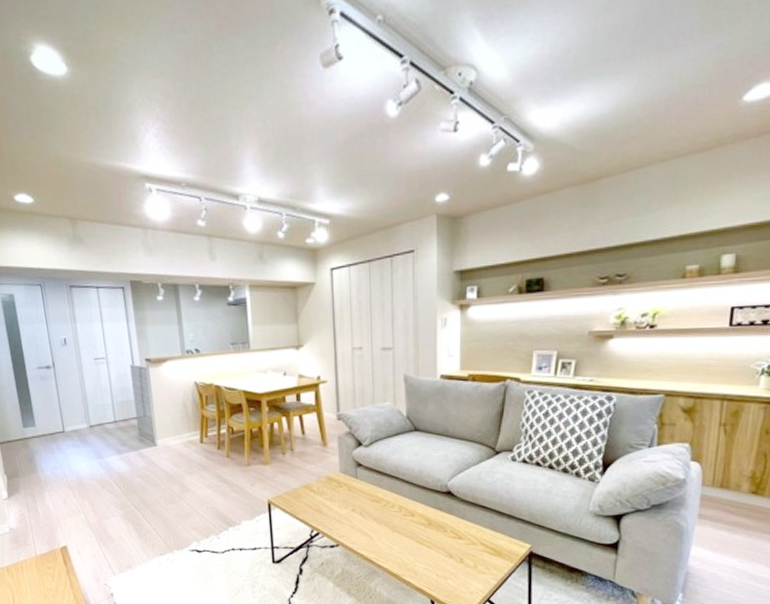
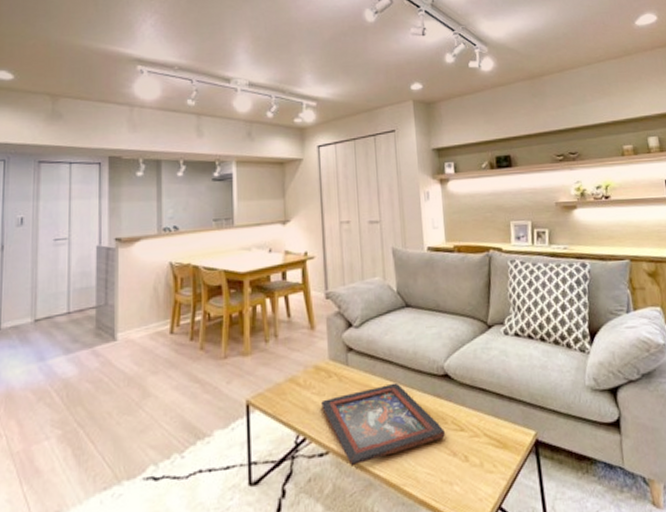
decorative tray: none [333,495,443,557] -> present [321,382,445,466]

